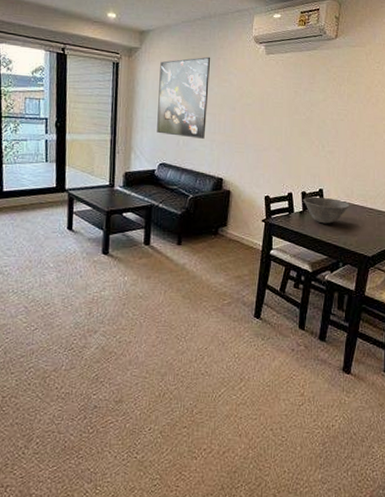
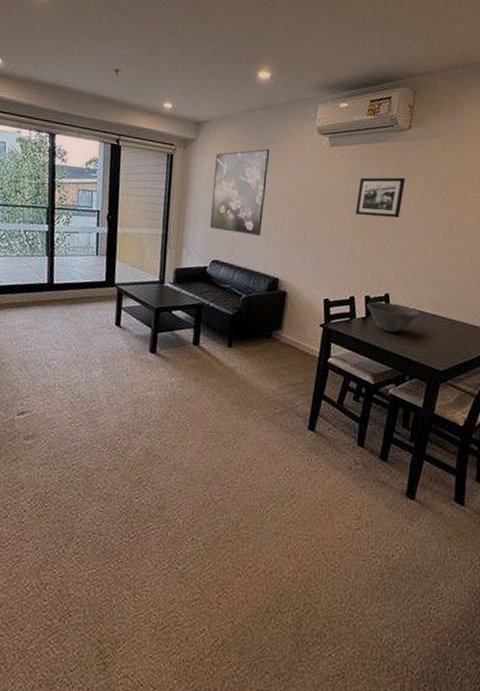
picture frame: none [291,82,335,119] -> present [356,177,406,217]

